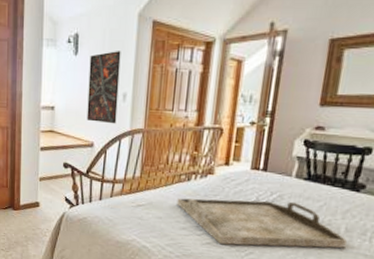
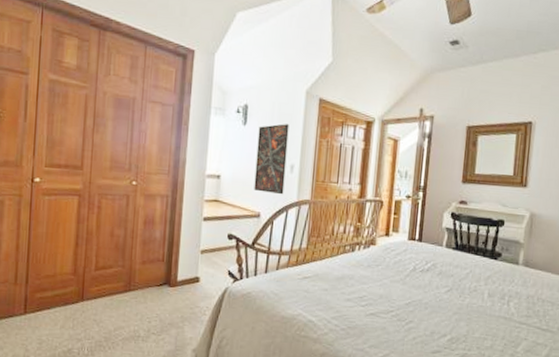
serving tray: present [177,198,348,248] -> none [342,269,491,315]

